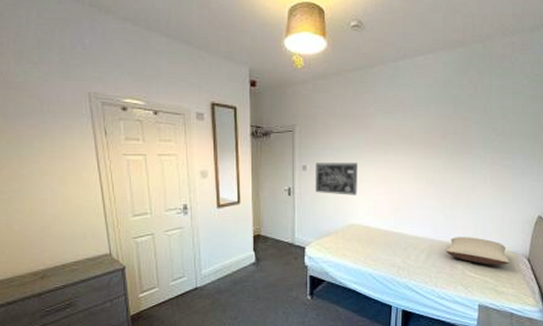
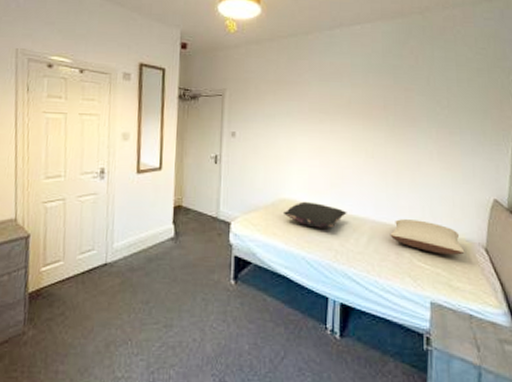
wall art: present [315,162,358,195] -> none [244,129,292,167]
pillow: none [351,225,409,248] -> present [282,201,347,228]

